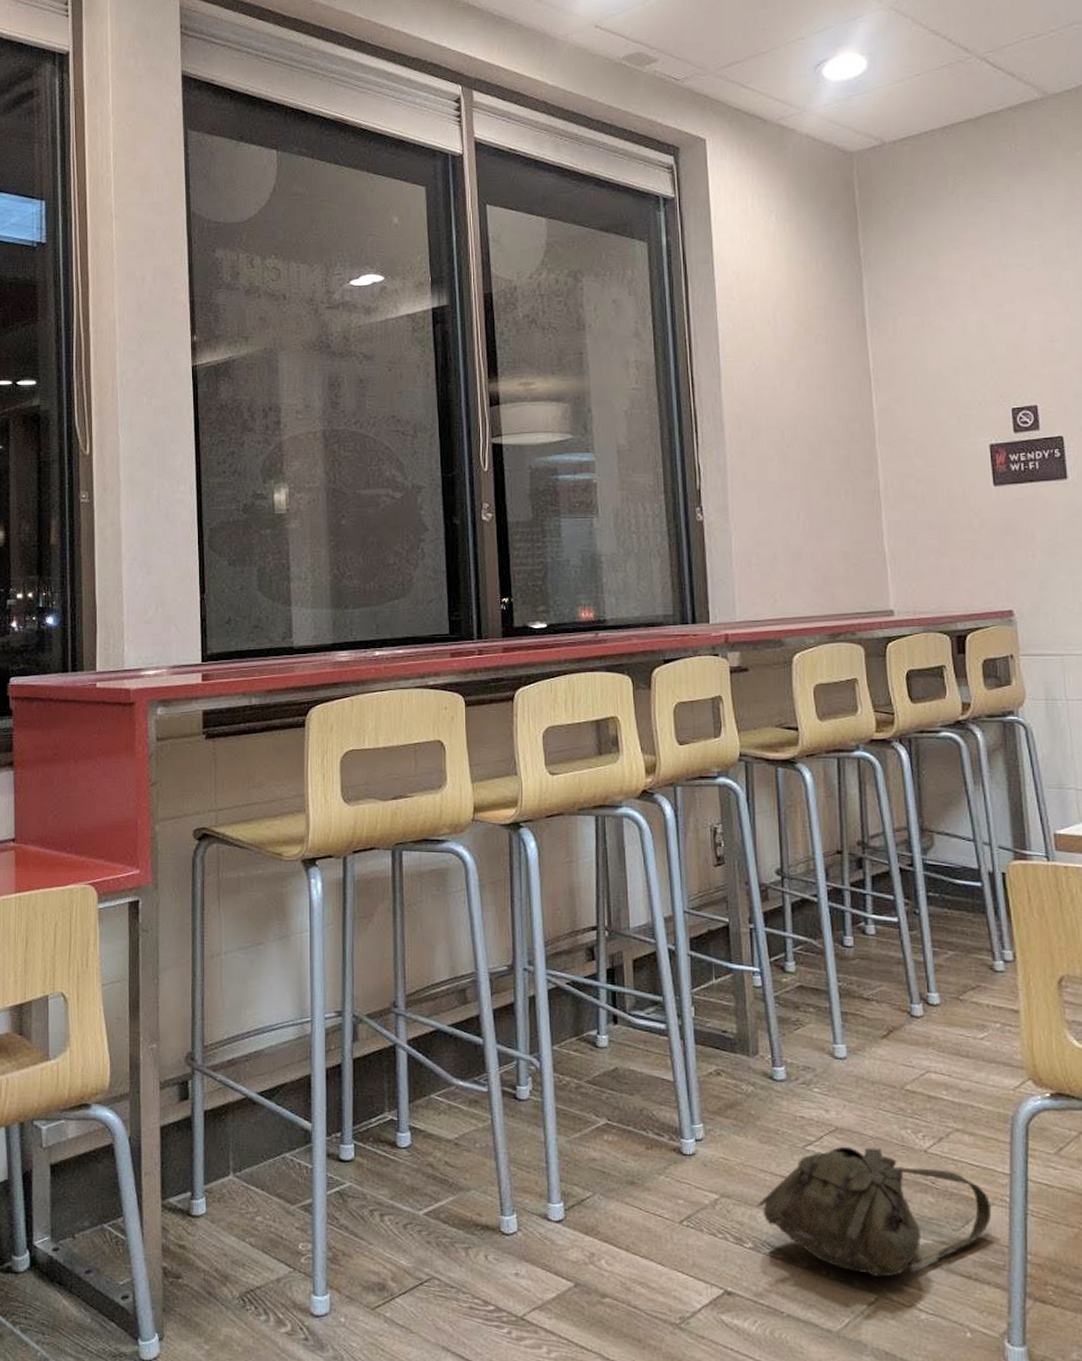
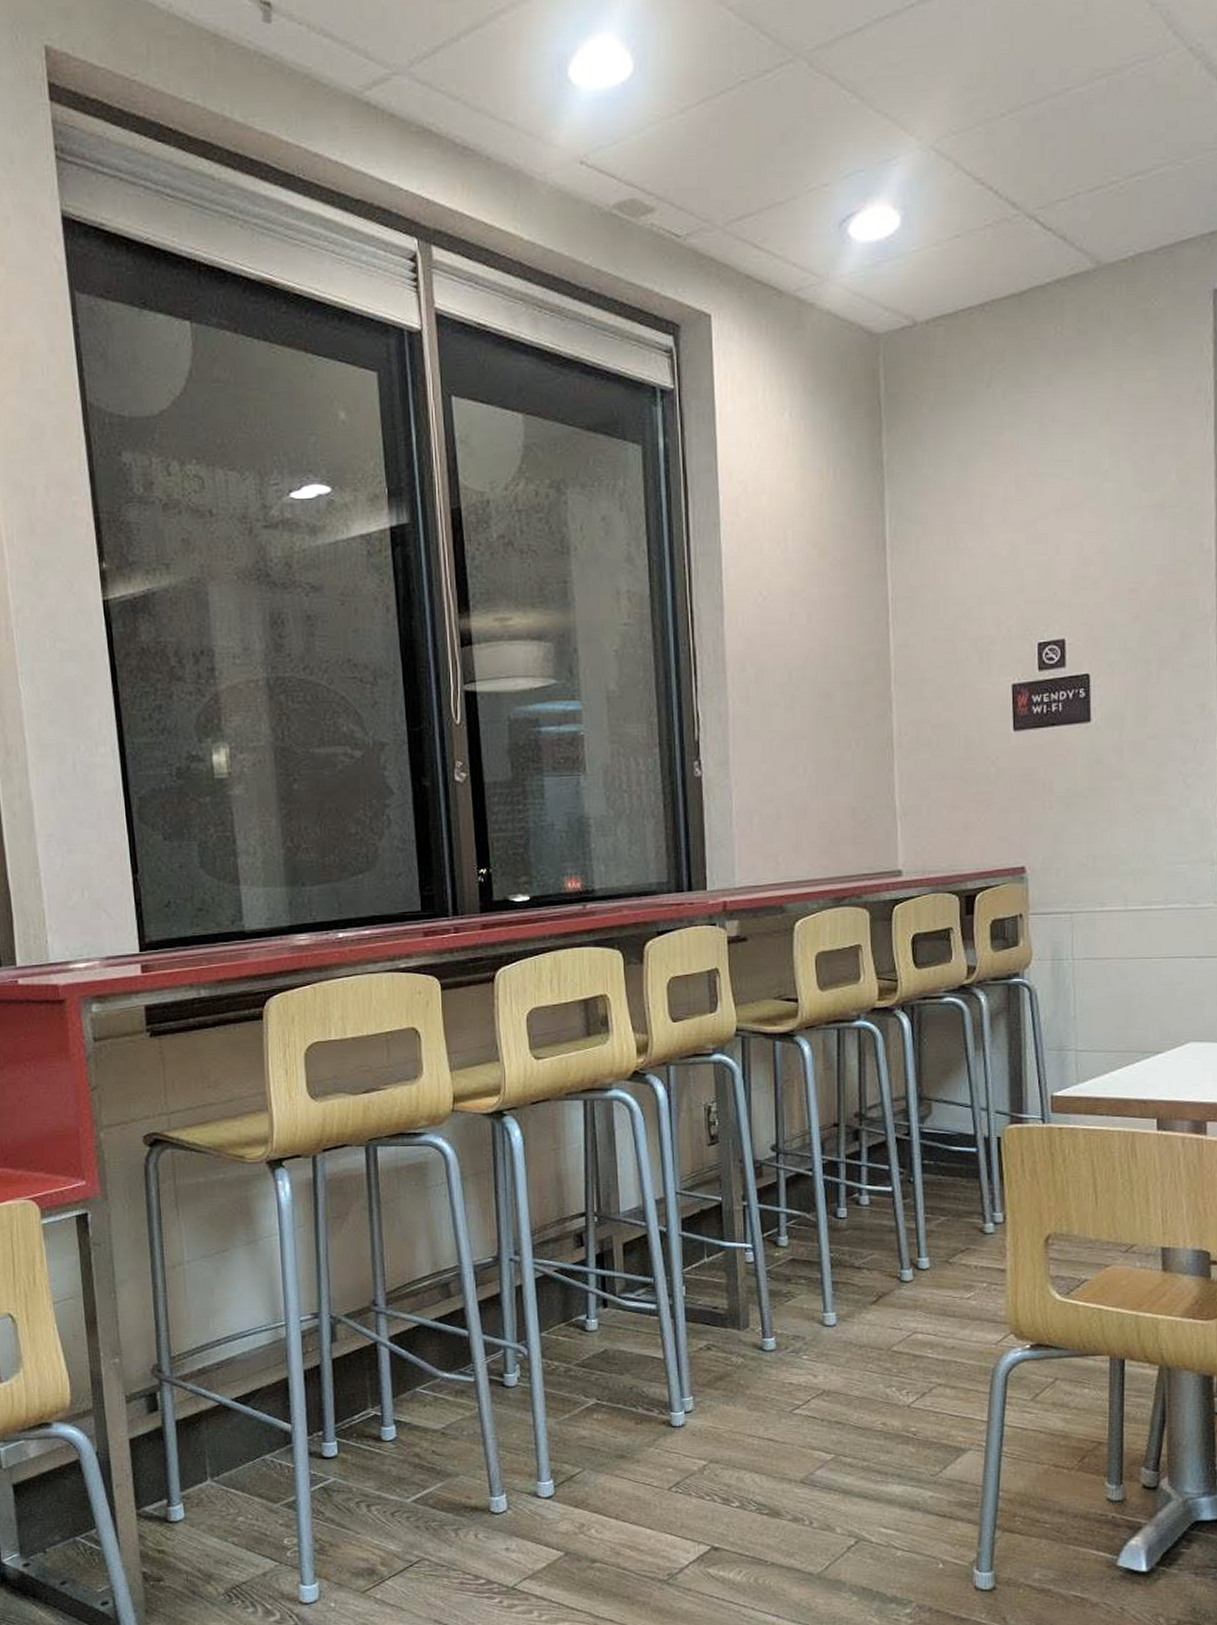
backpack: present [757,1146,992,1277] -> none [744,1406,969,1522]

